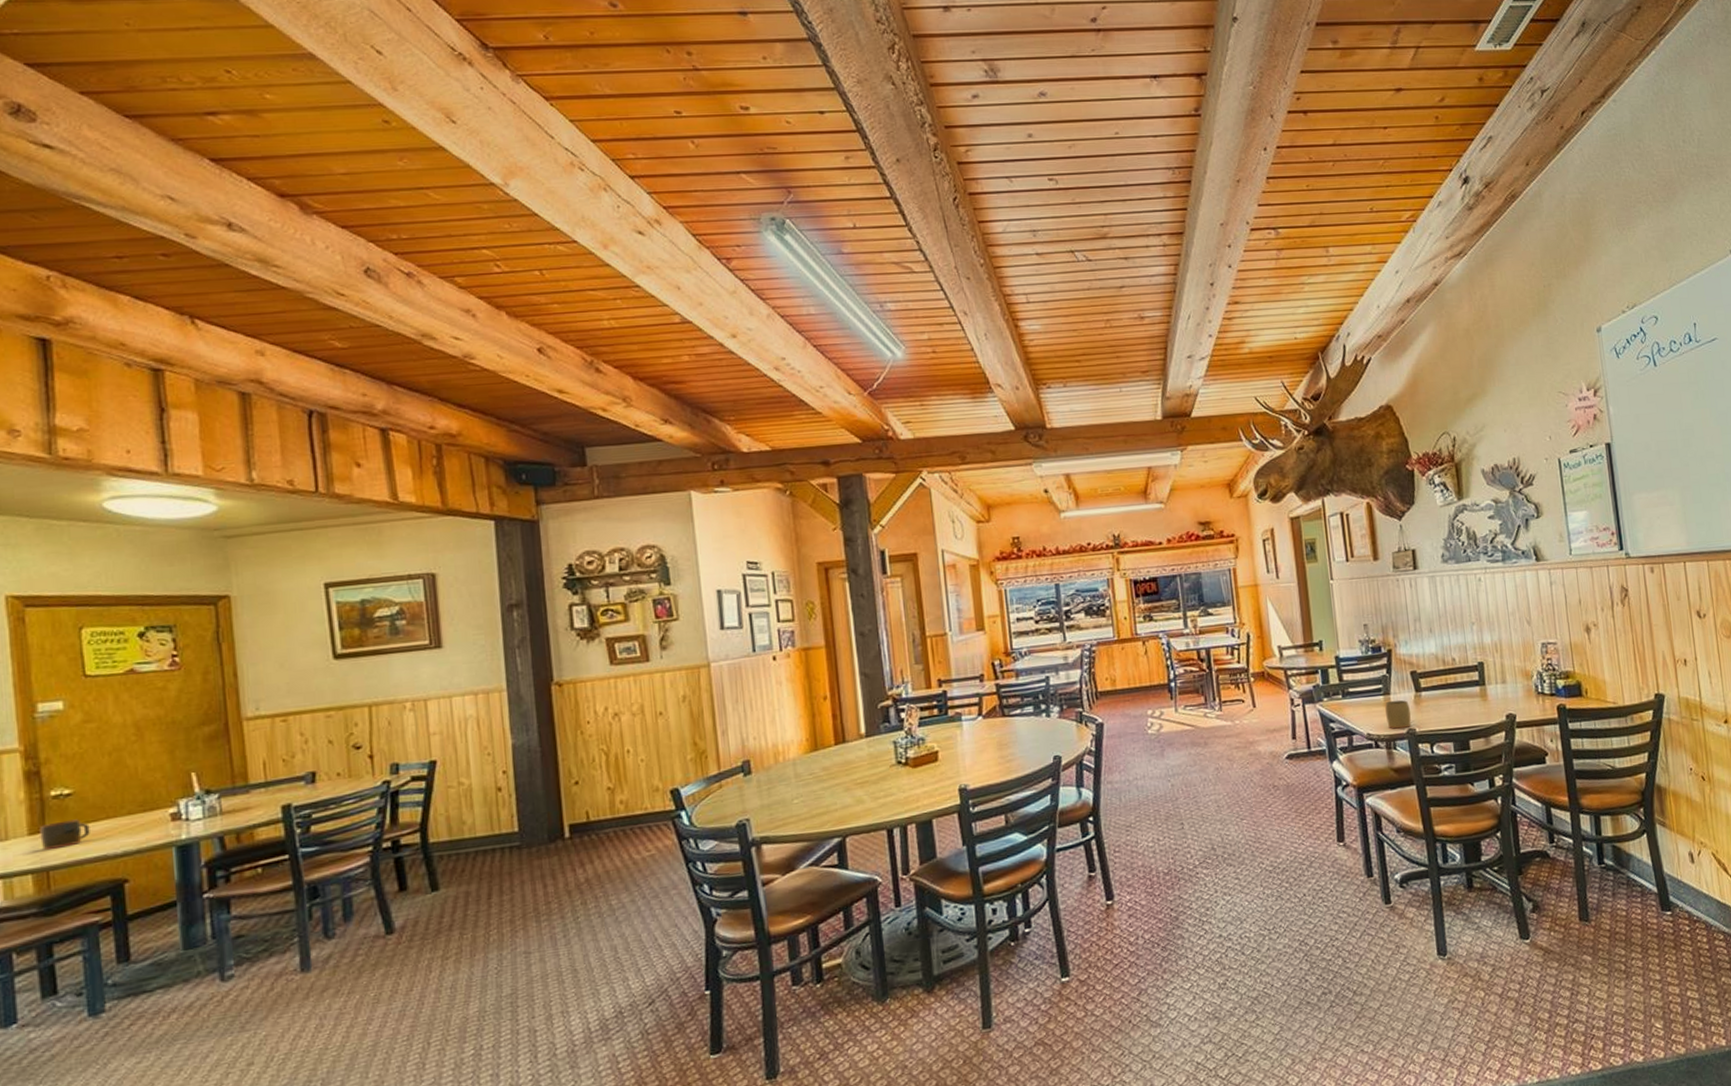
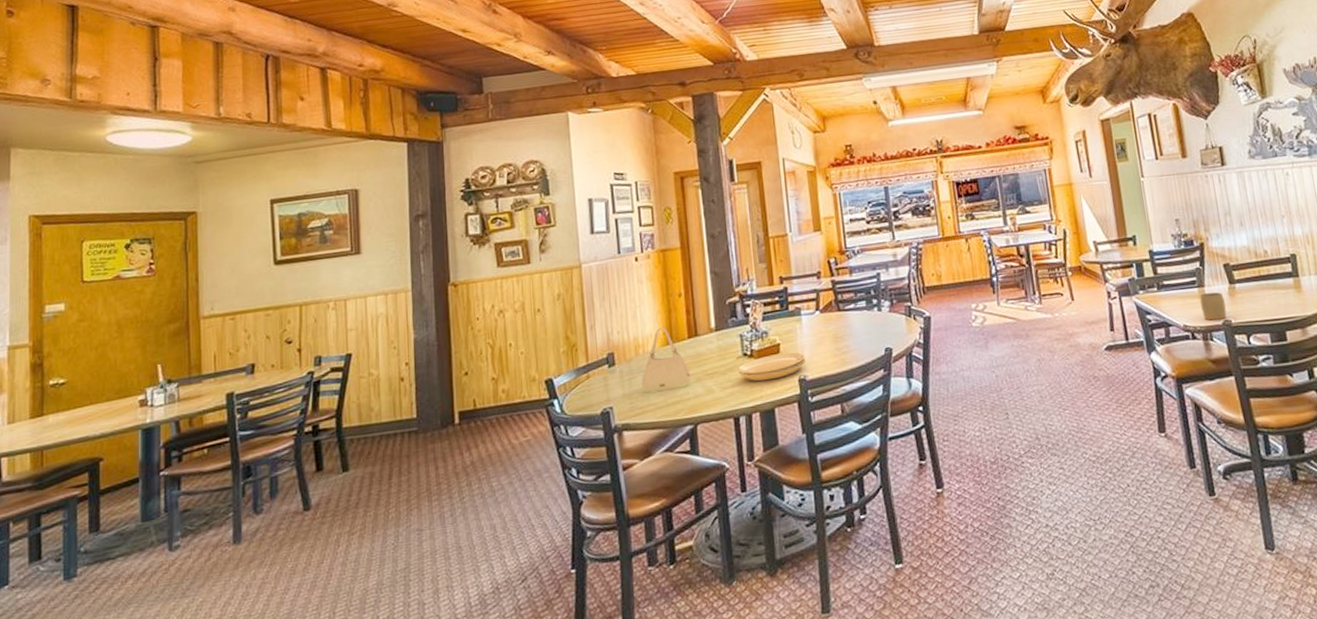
mug: present [39,819,90,850] -> none [39,405,77,431]
handbag: none [782,732,839,804] -> present [641,327,691,393]
plate: none [892,760,967,791] -> present [738,352,806,382]

